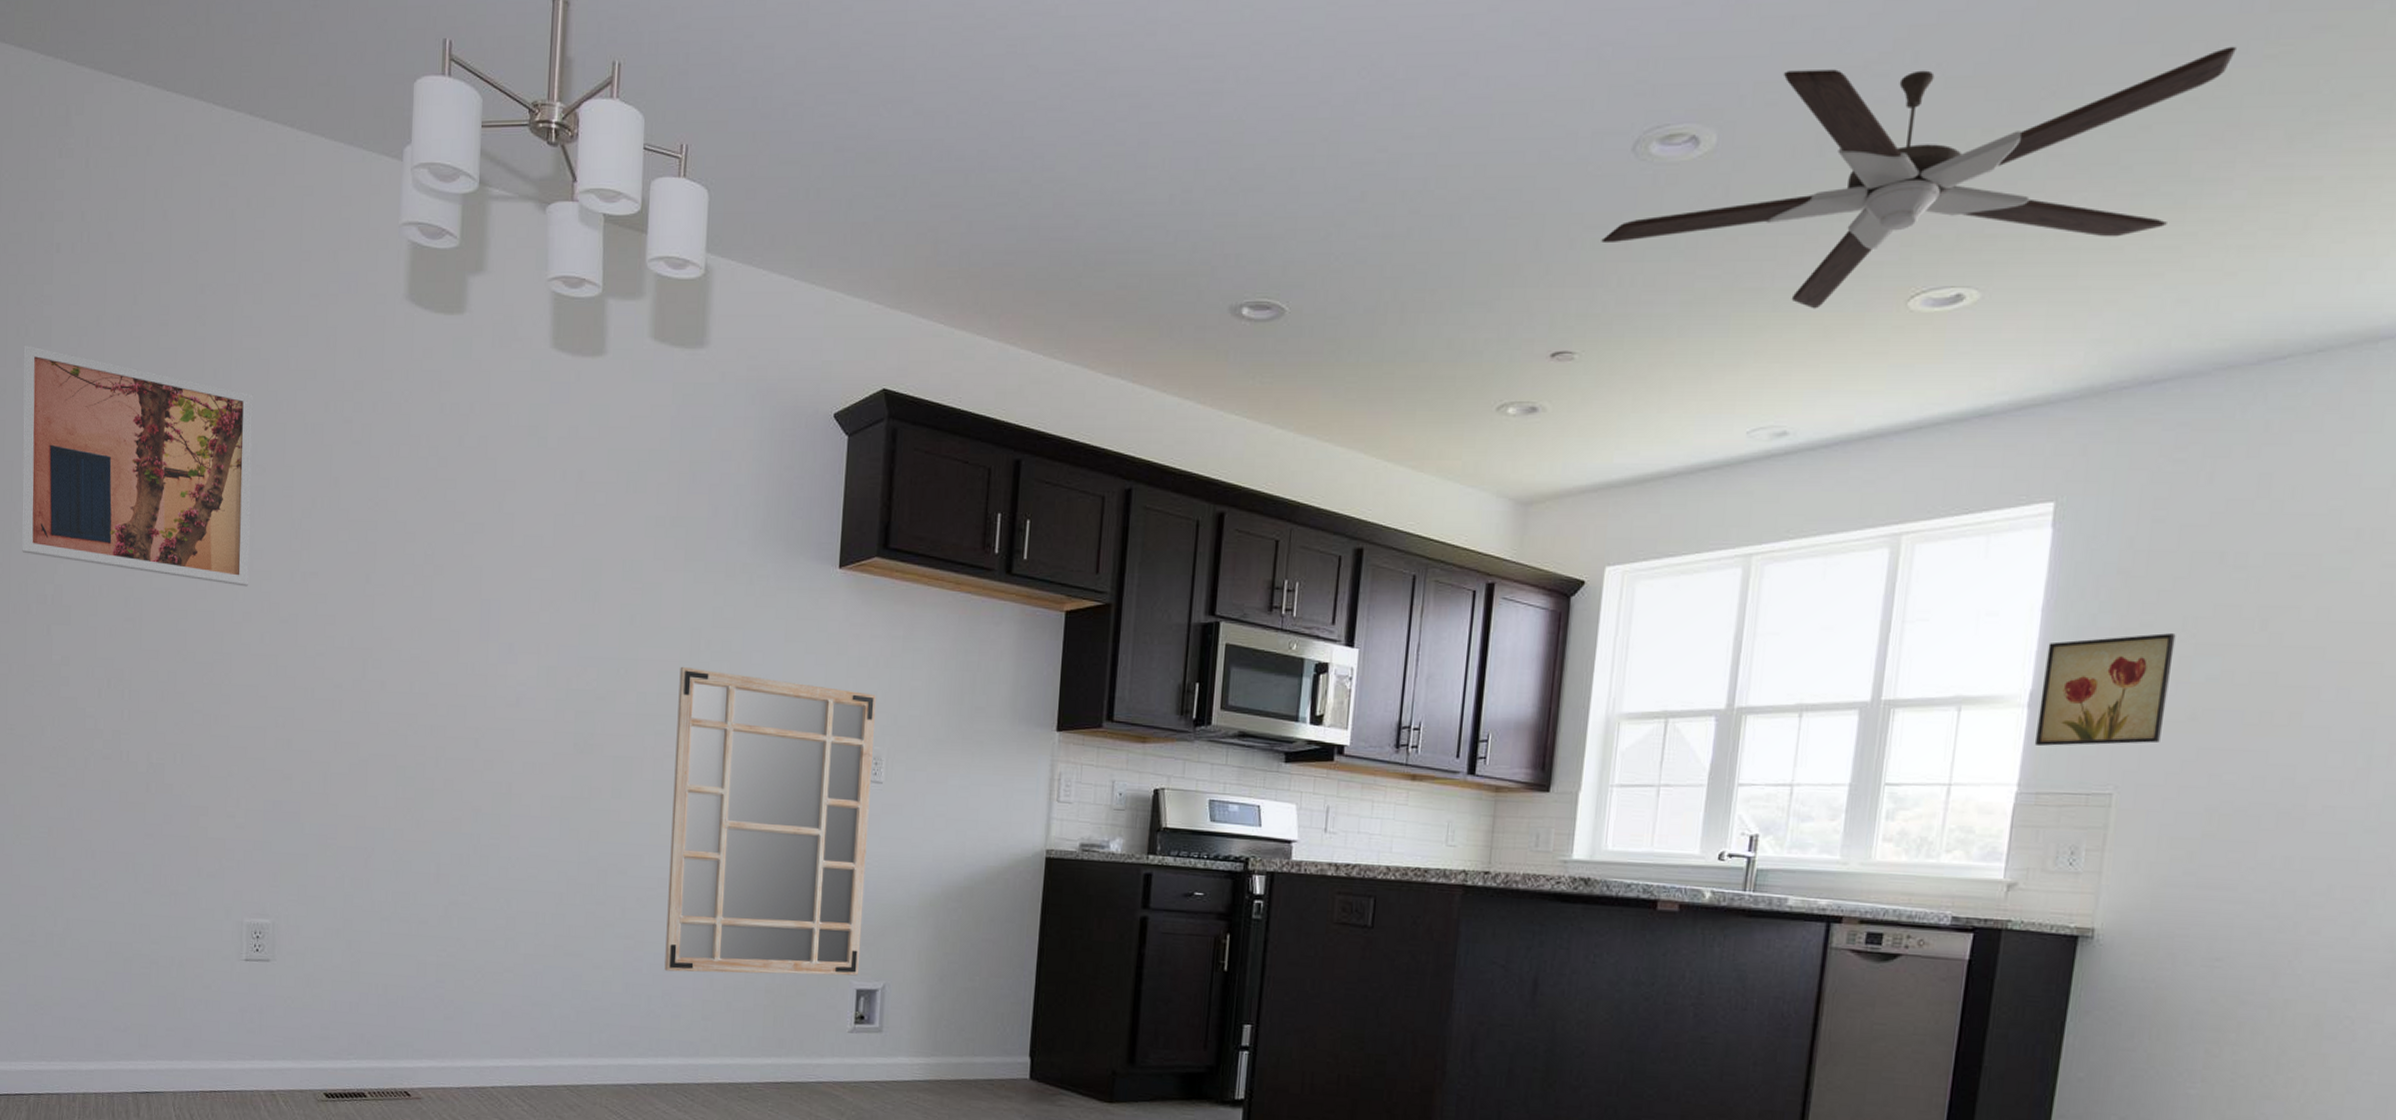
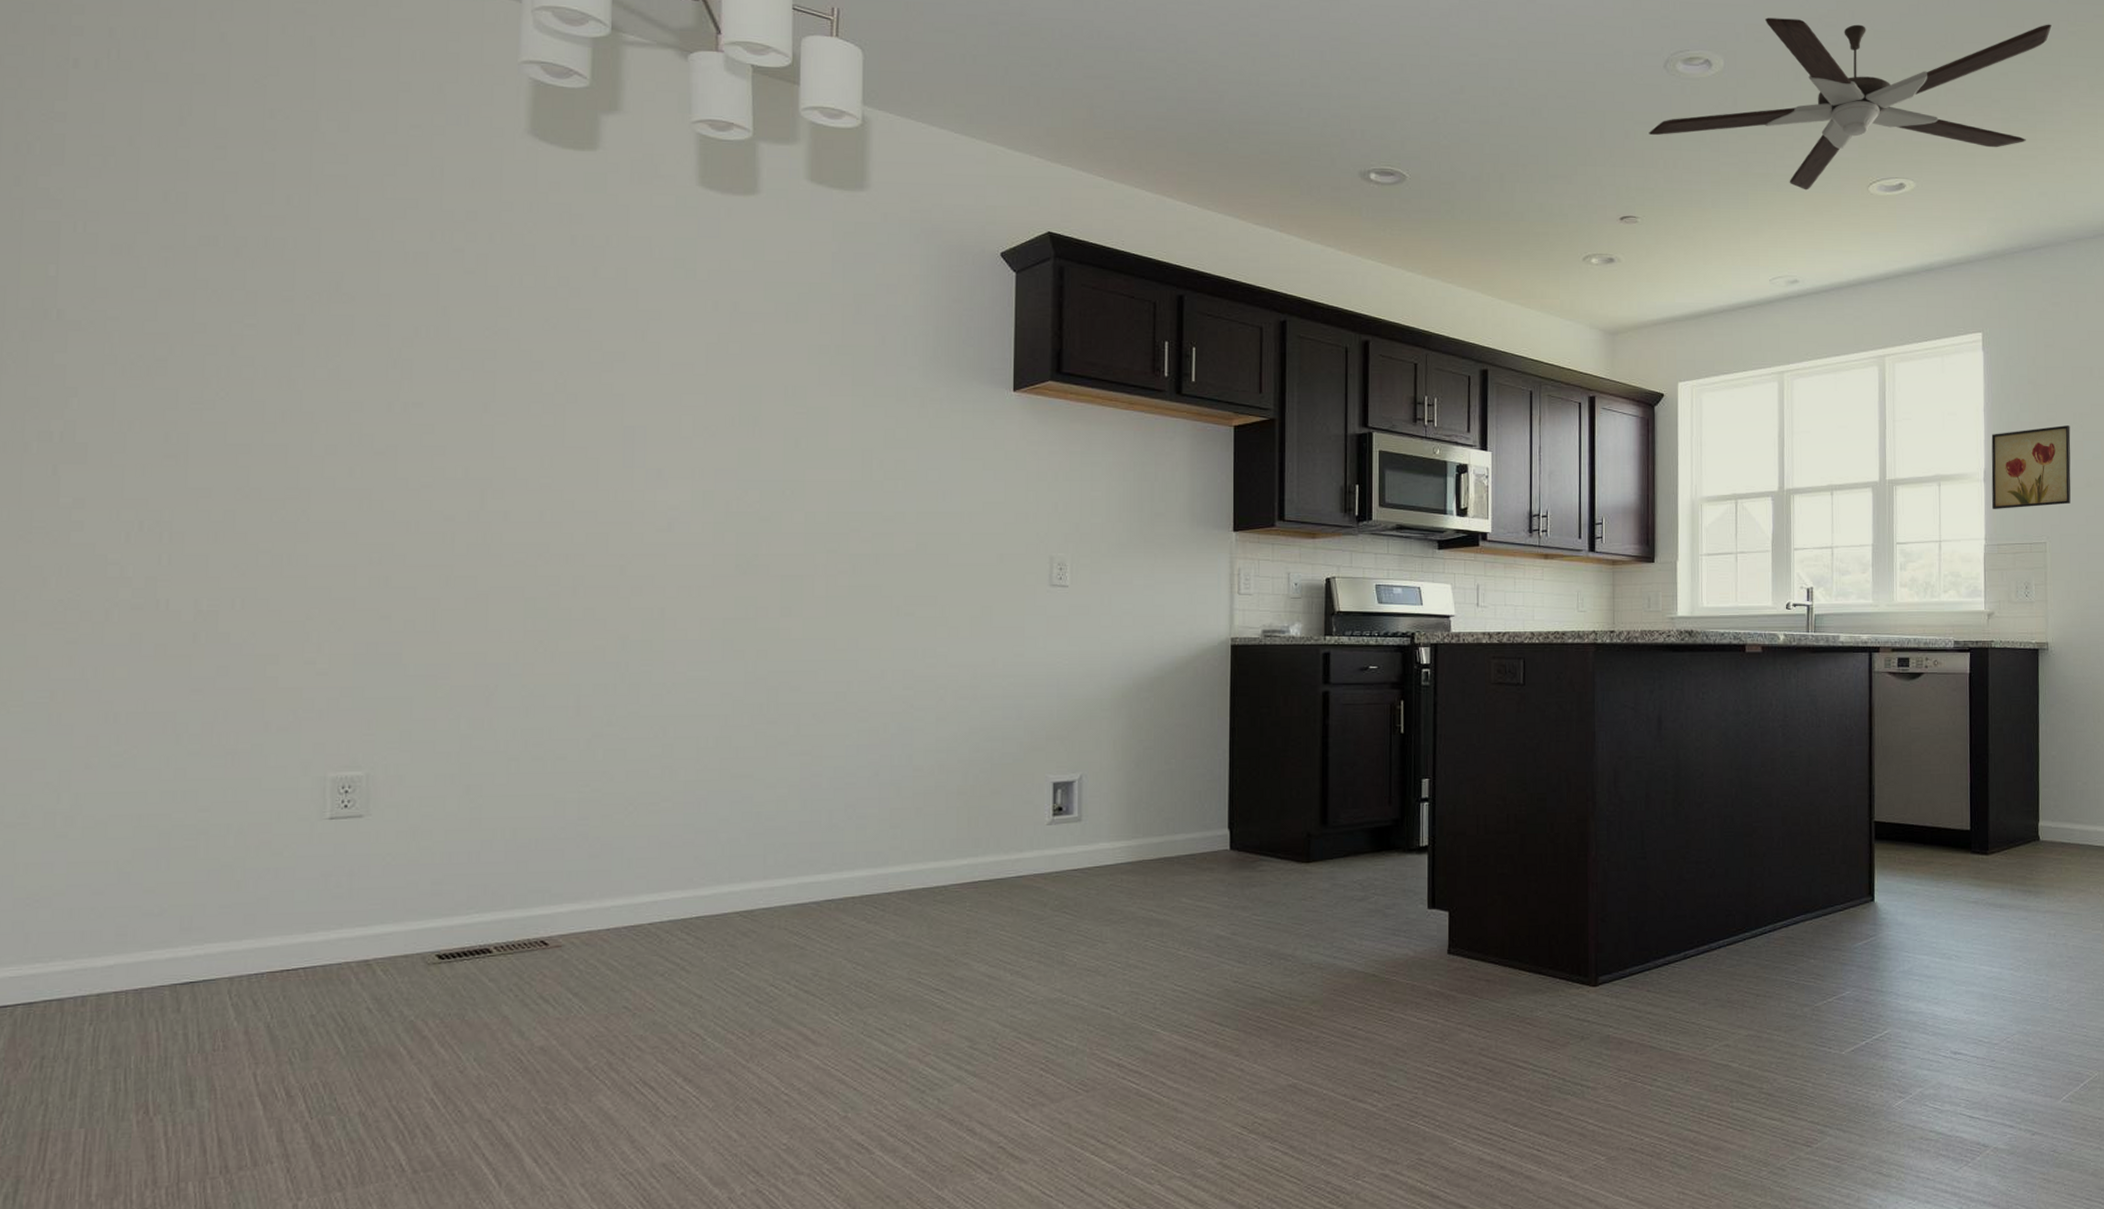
wall art: present [21,344,253,587] -> none [17,162,338,419]
mirror: present [664,666,876,976] -> none [846,485,1057,783]

